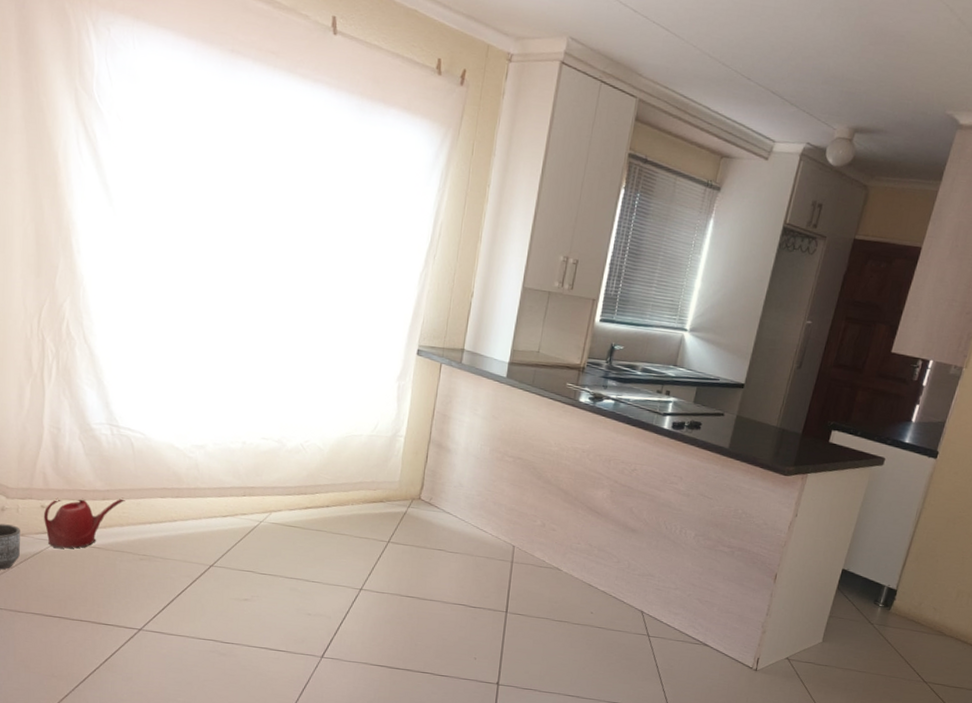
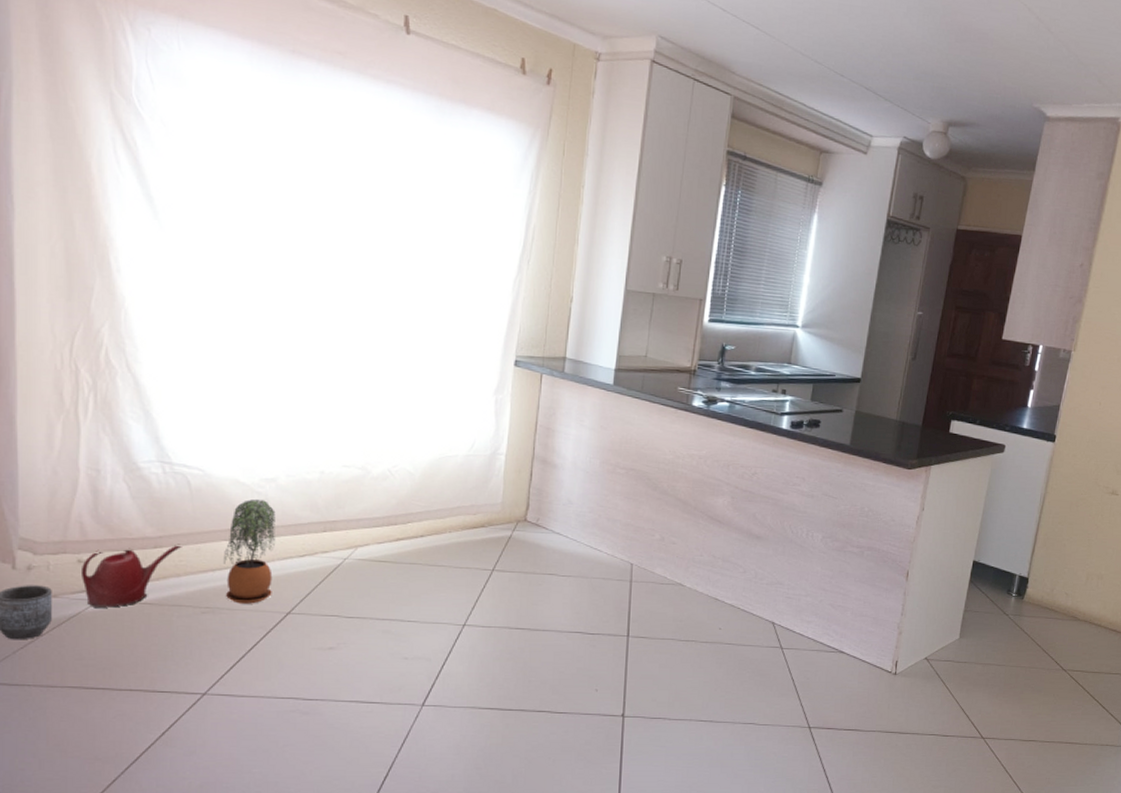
potted plant: none [159,463,204,555] -> present [224,500,276,604]

